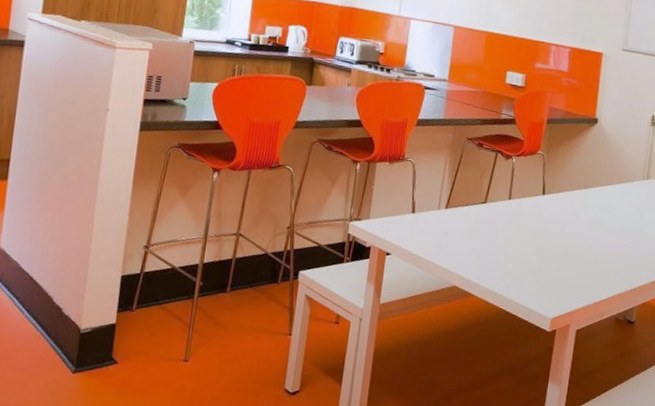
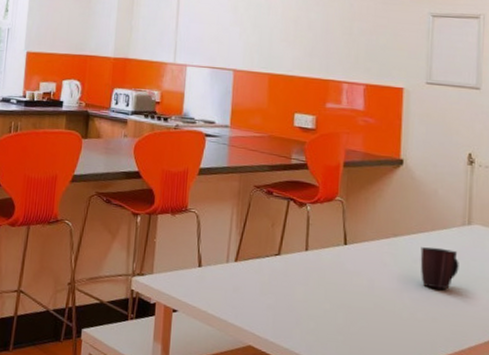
mug: none [605,198,637,236] -> present [420,247,459,290]

